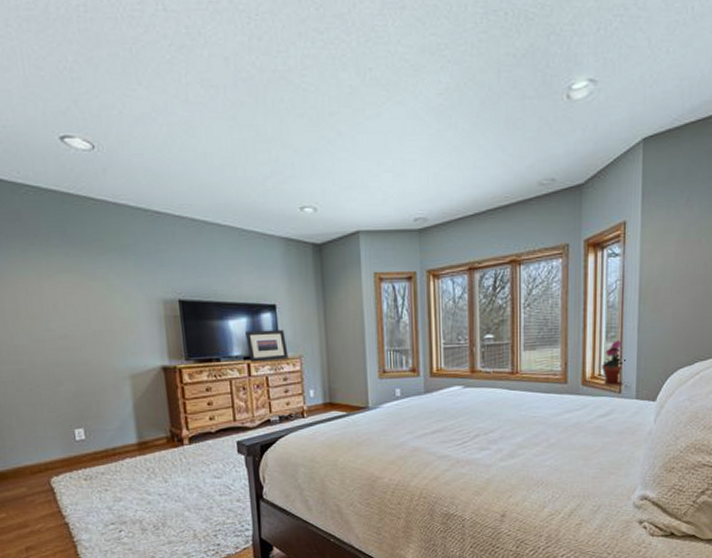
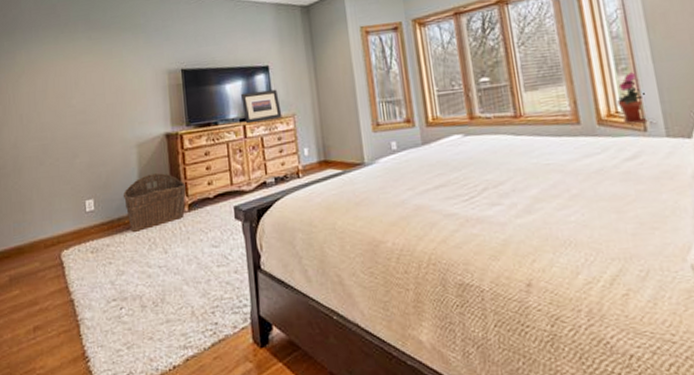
wicker basket: none [117,406,186,463] -> present [124,173,186,233]

